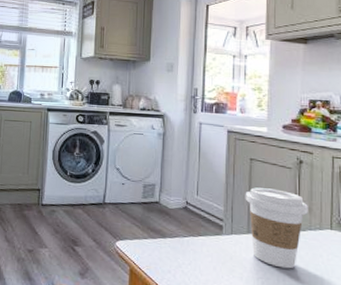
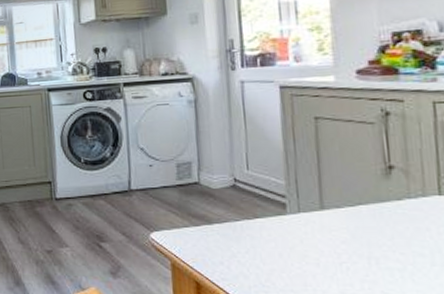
coffee cup: present [245,187,308,269] -> none [312,151,404,249]

